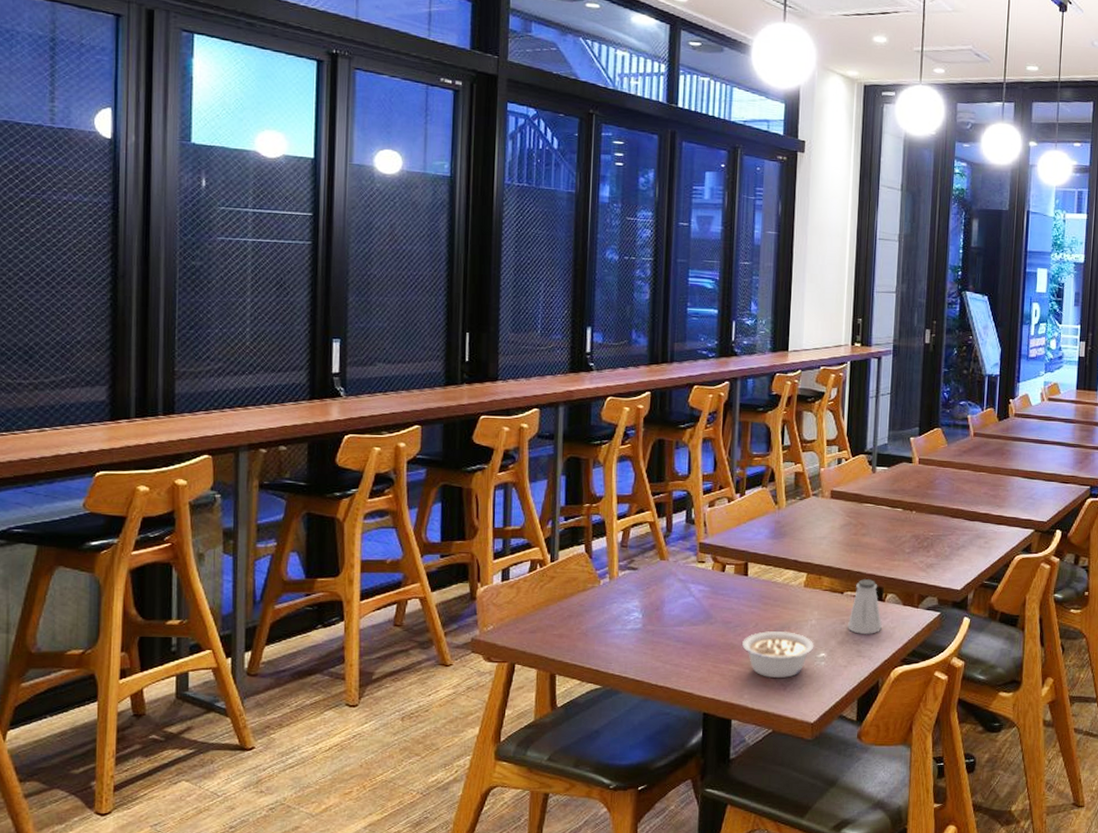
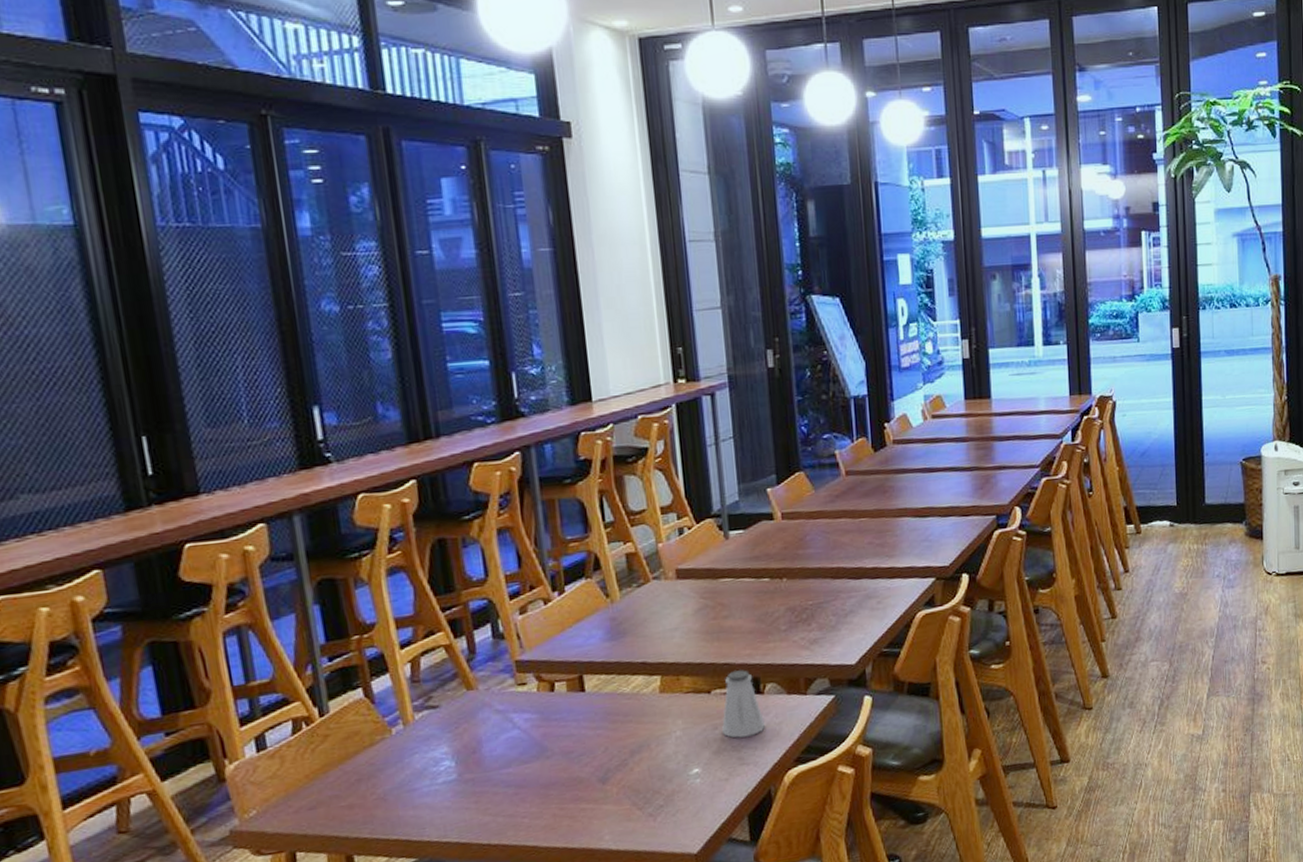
legume: present [742,631,814,679] -> none [591,750,684,810]

